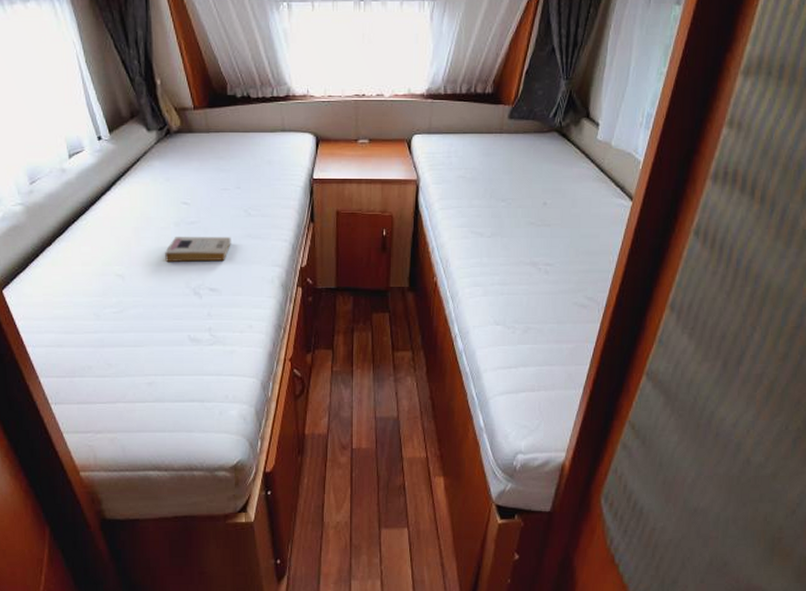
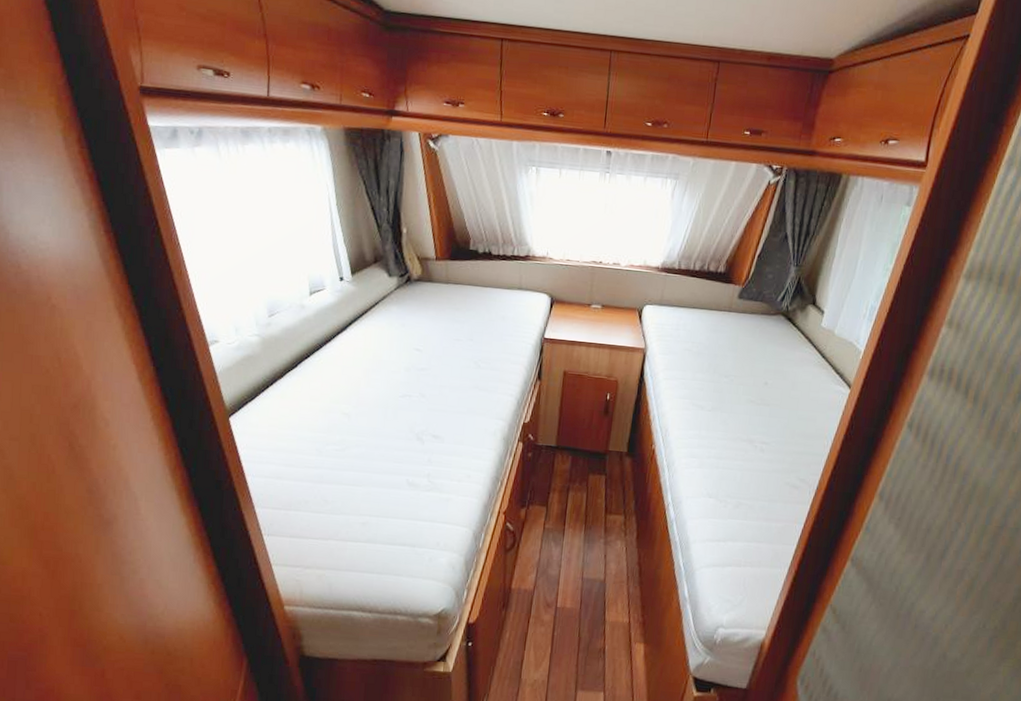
book: present [165,236,231,262] -> none [392,381,459,409]

